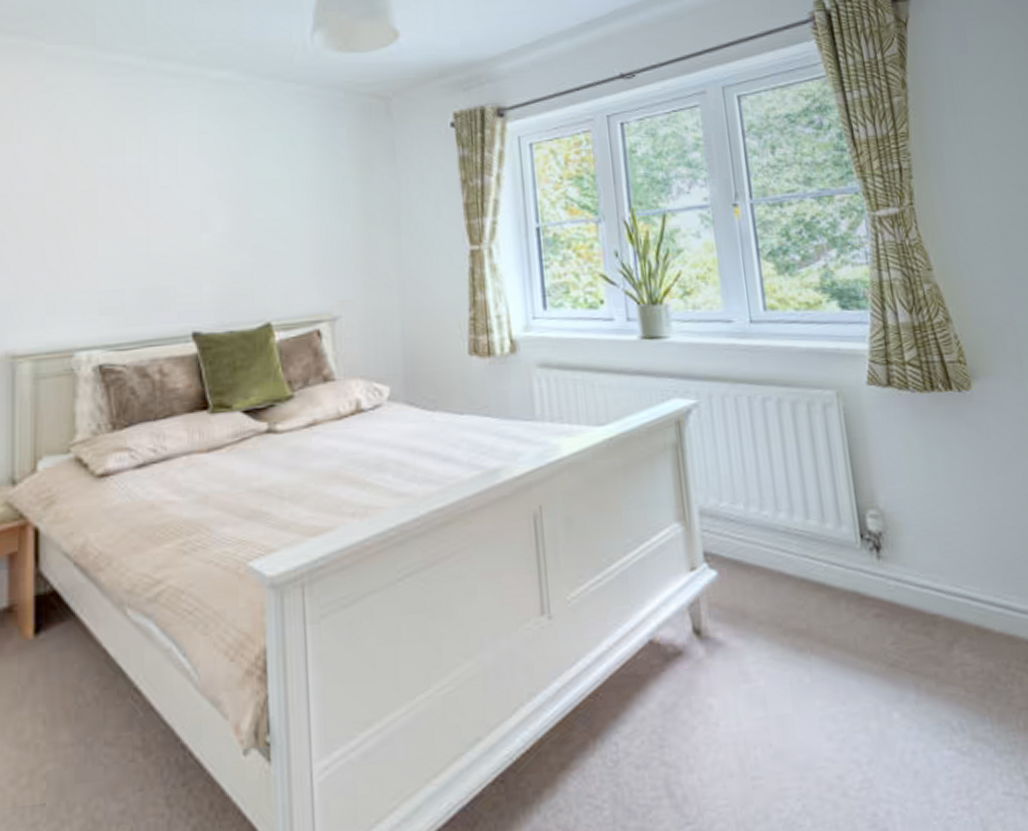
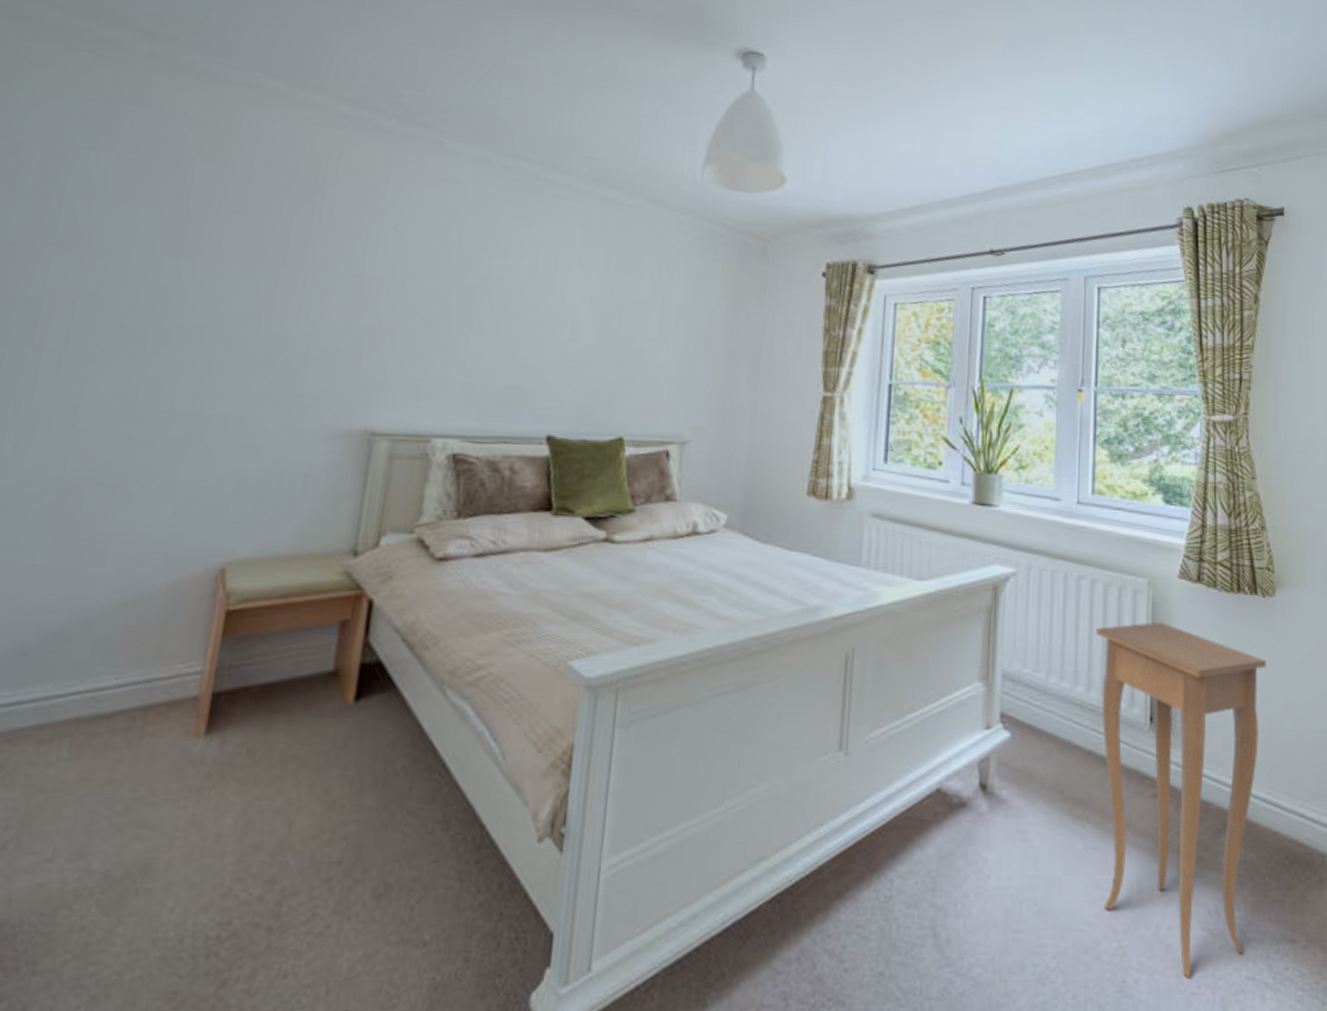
side table: none [790,432,997,803] -> present [1096,621,1266,979]

